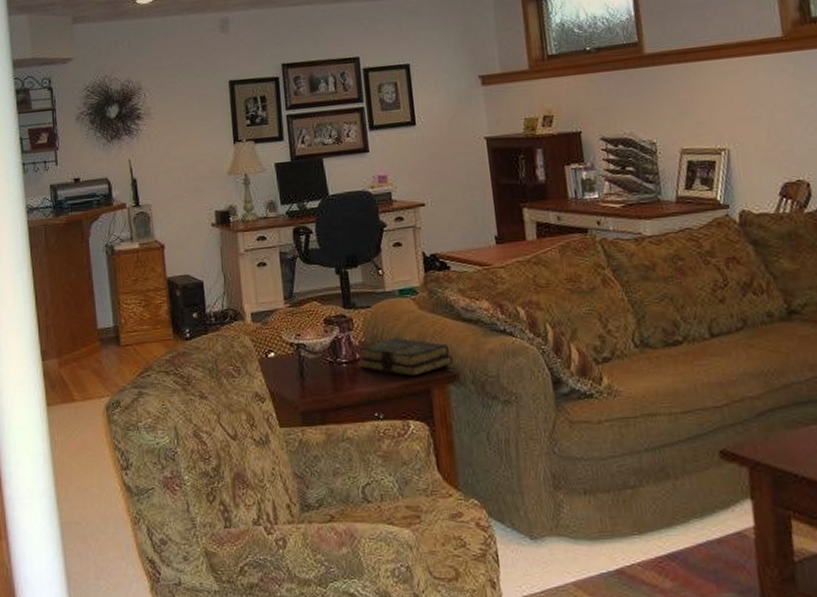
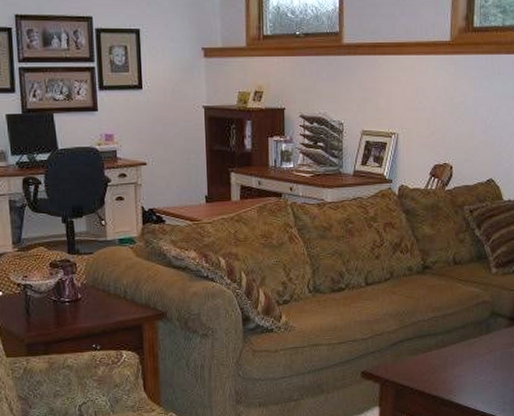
book: present [358,337,453,377] -> none [80,280,162,315]

